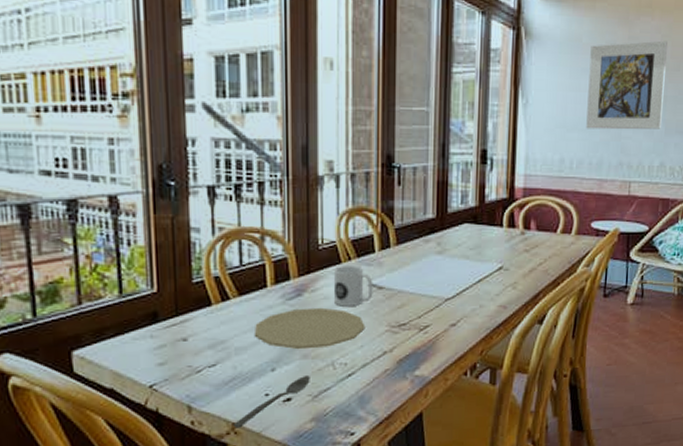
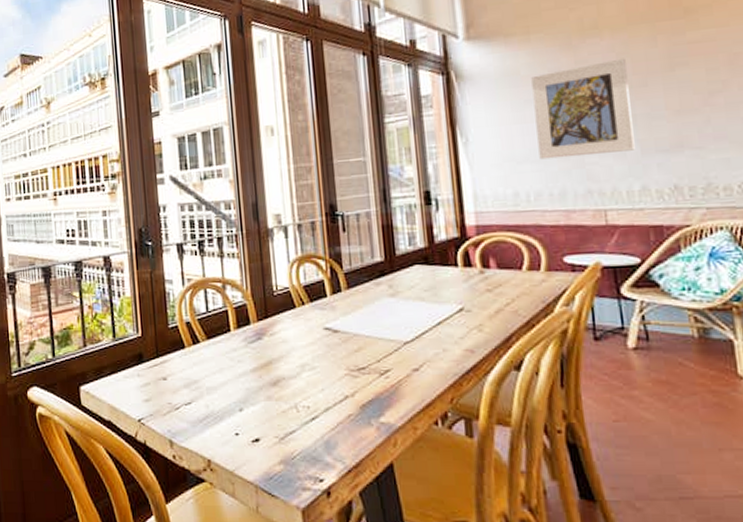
spoon: present [233,376,310,428] -> none [209,417,276,465]
plate: present [254,307,365,350] -> none [222,350,325,391]
mug: present [333,265,373,307] -> none [289,310,329,350]

